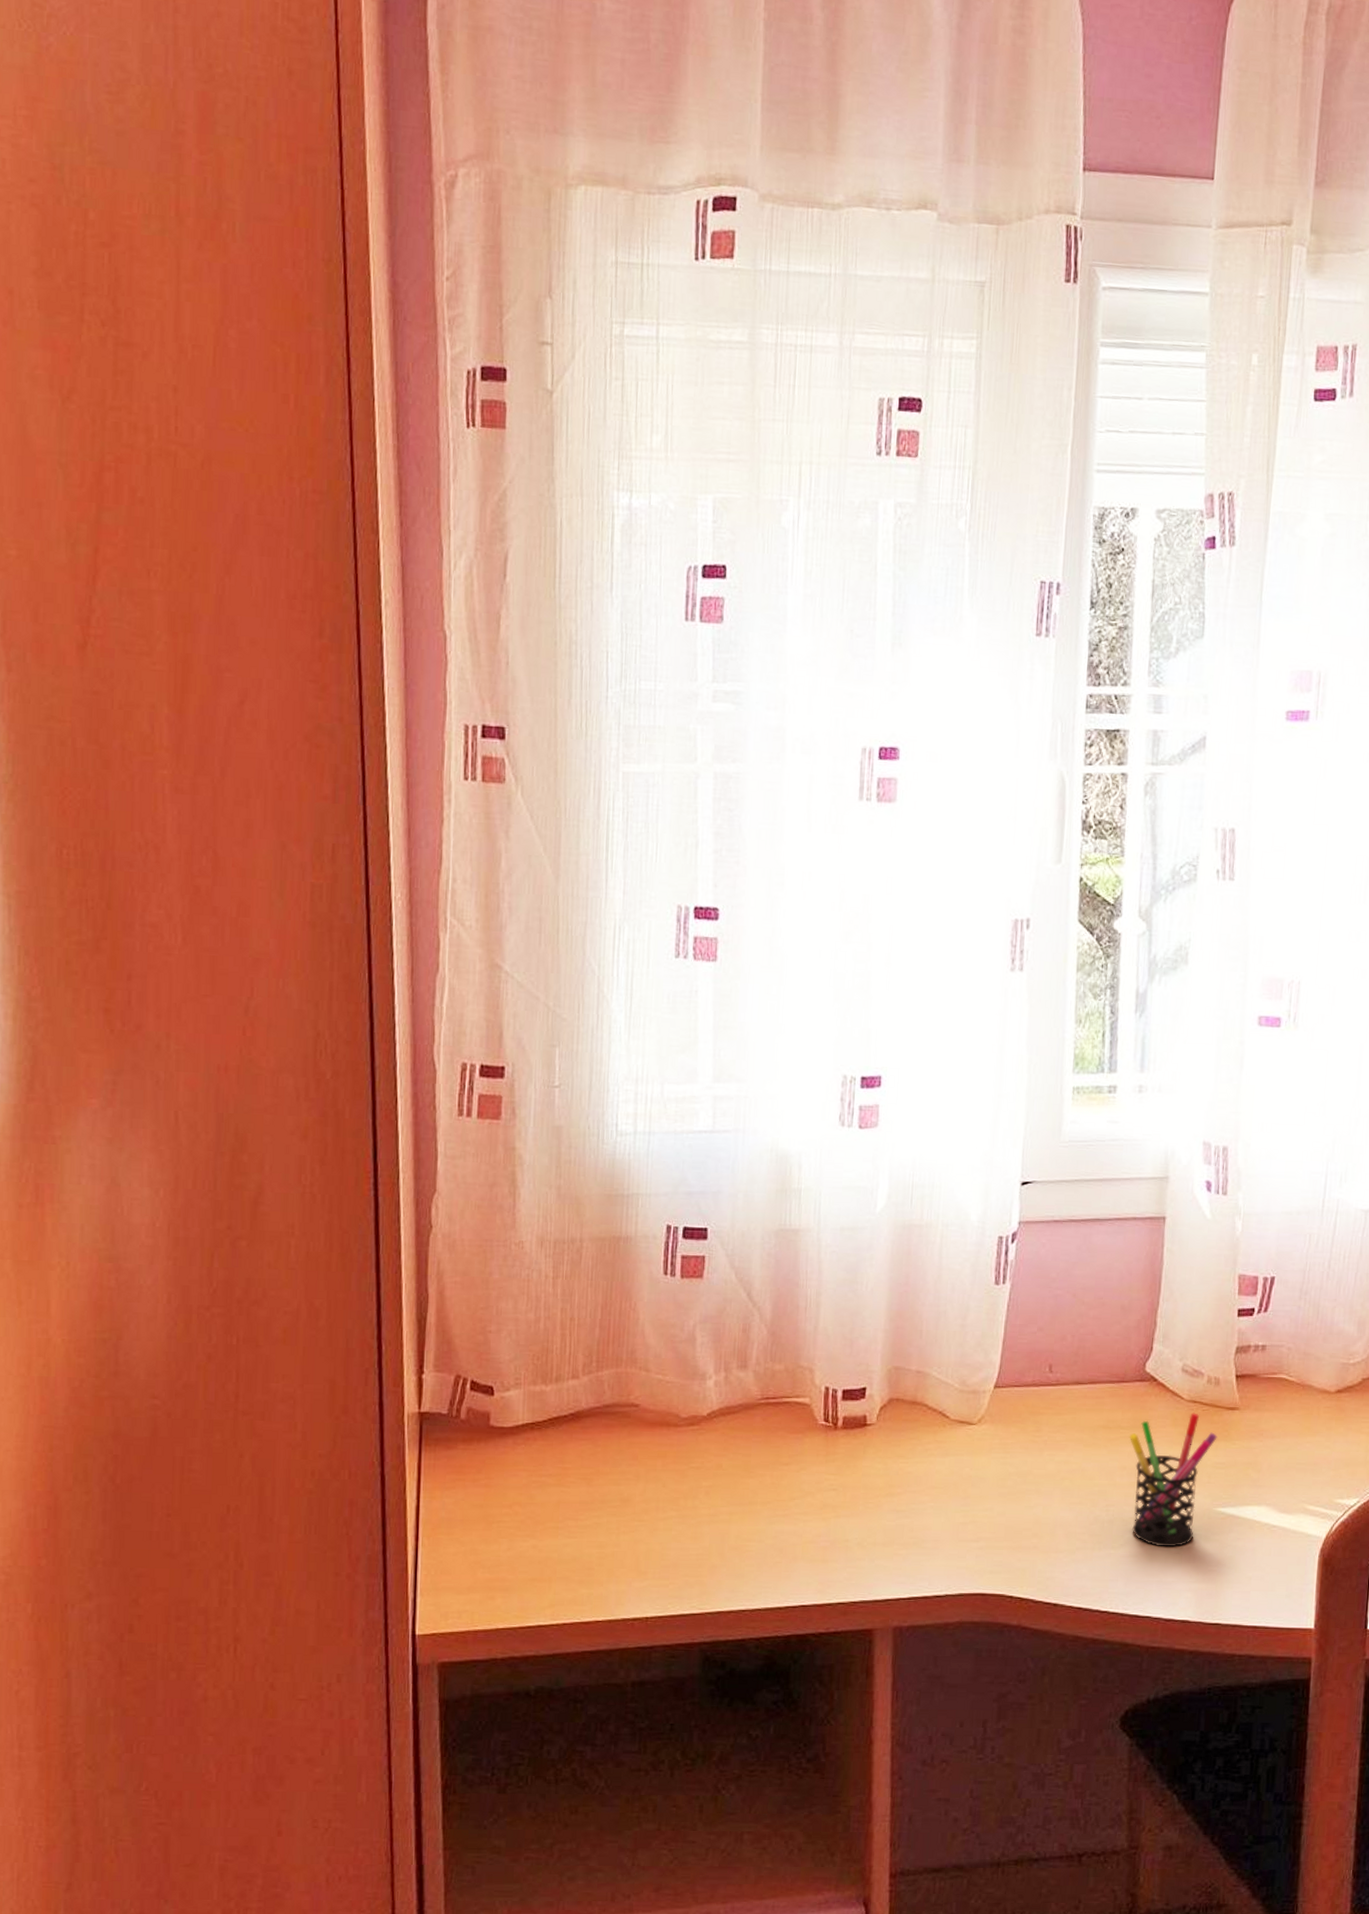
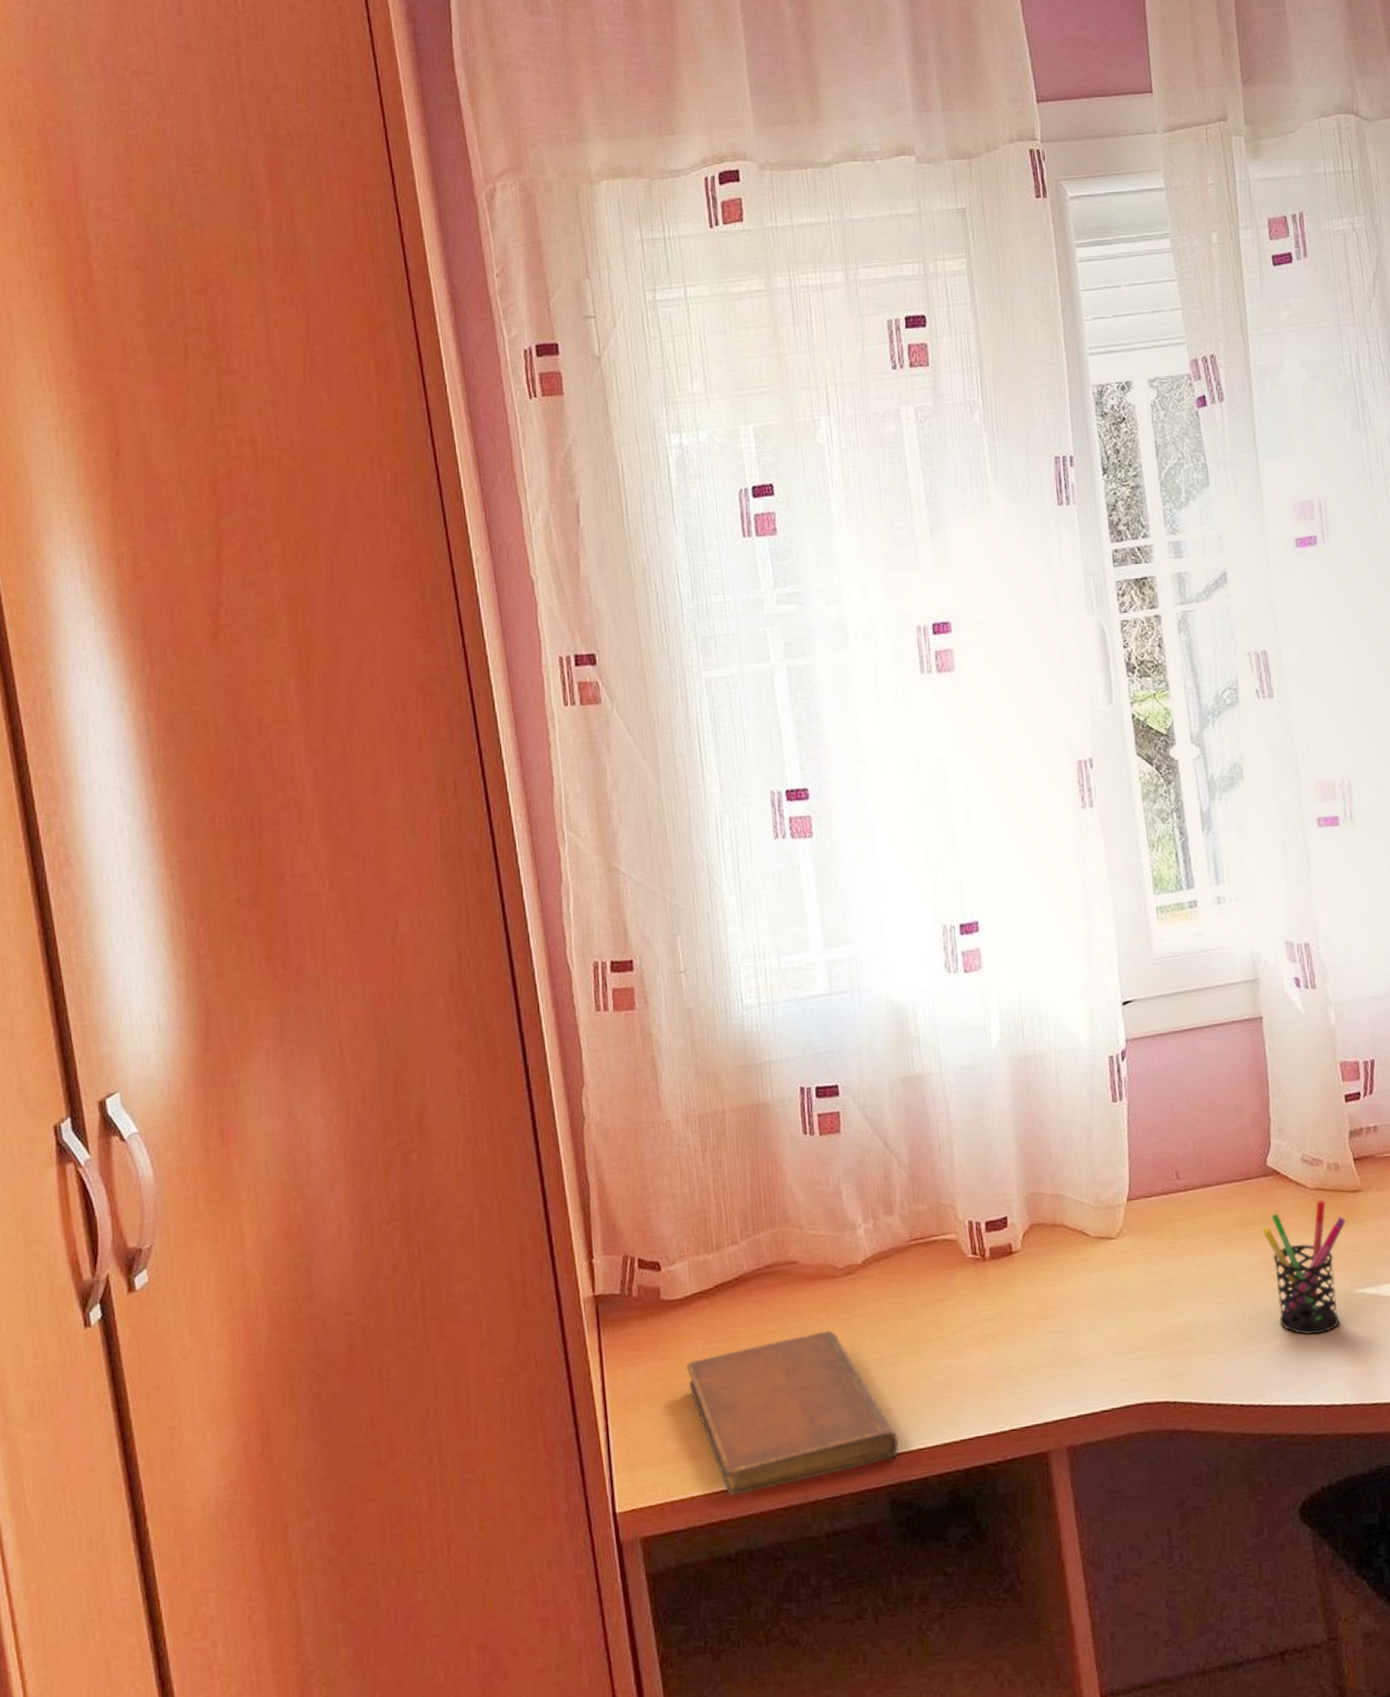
notebook: none [508,1479,720,1633] -> present [686,1330,899,1496]

